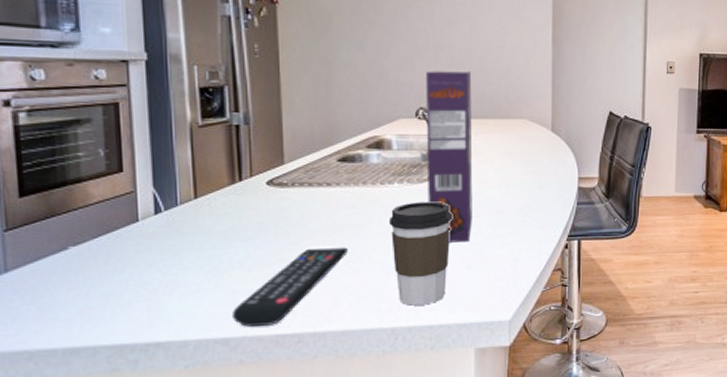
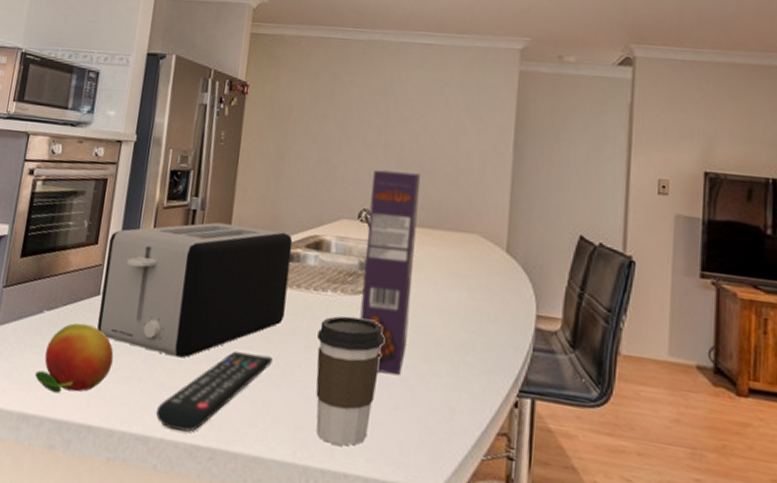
fruit: none [75,251,171,322] -> present [35,323,114,393]
toaster: none [137,134,353,265] -> present [97,222,293,358]

